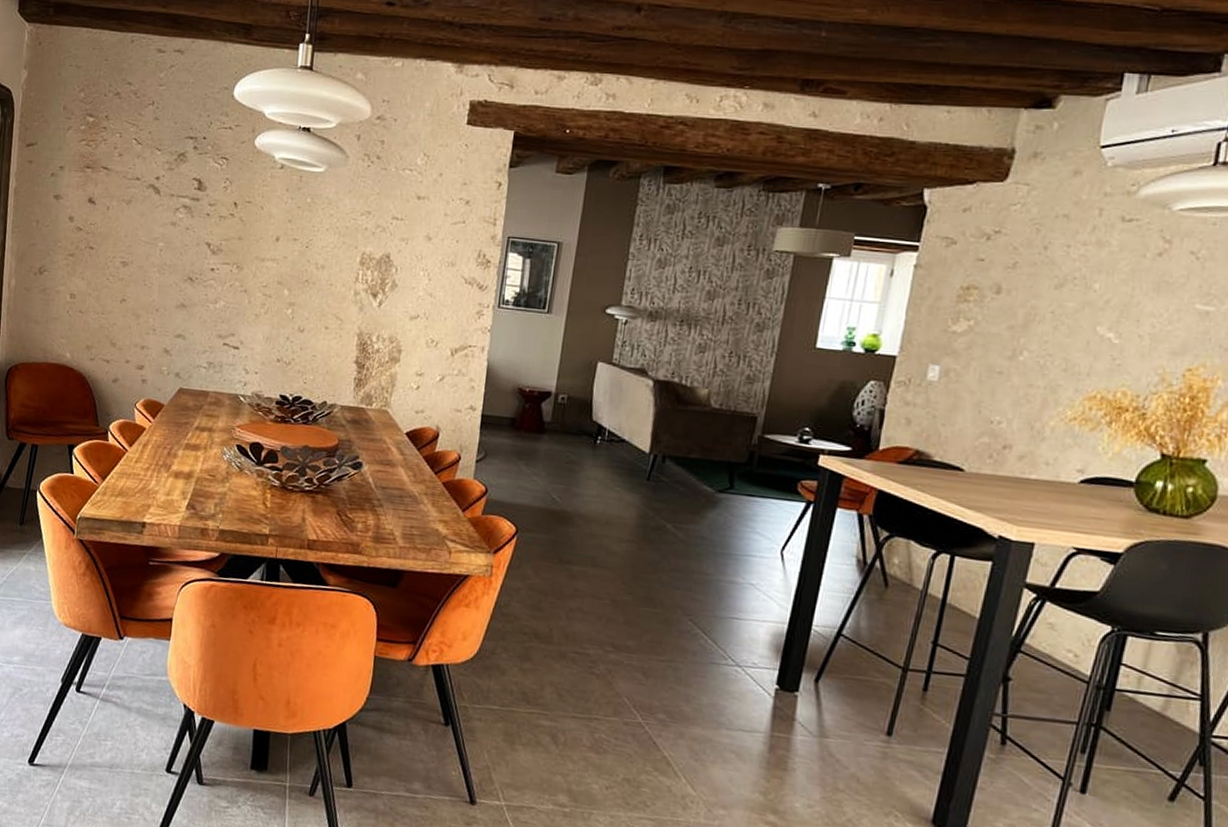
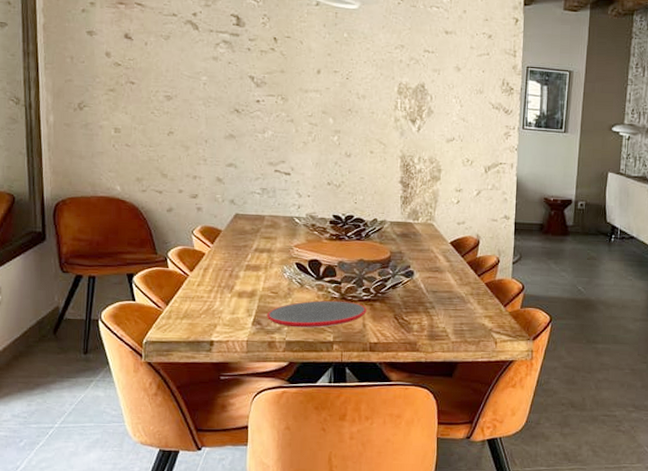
plate: none [201,487,308,518] -> present [266,300,367,328]

